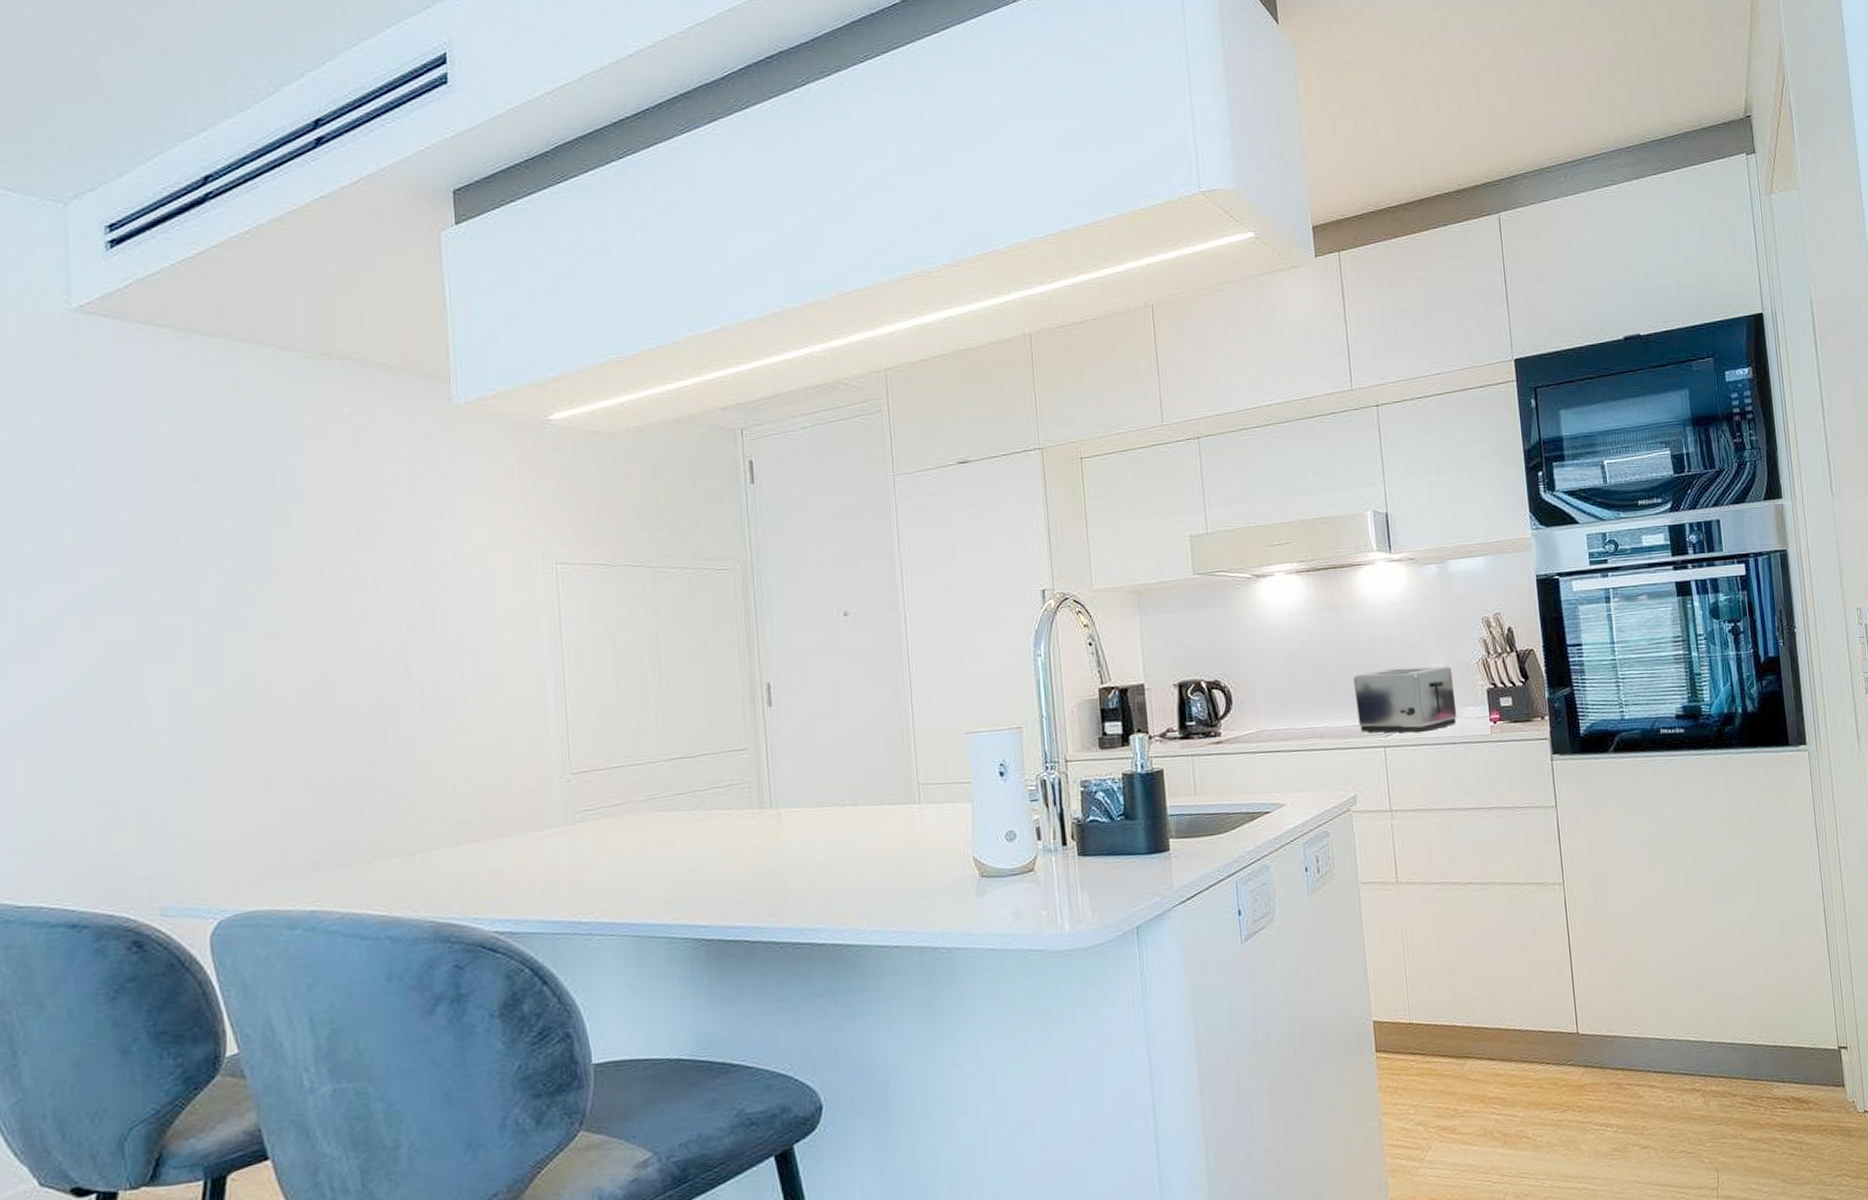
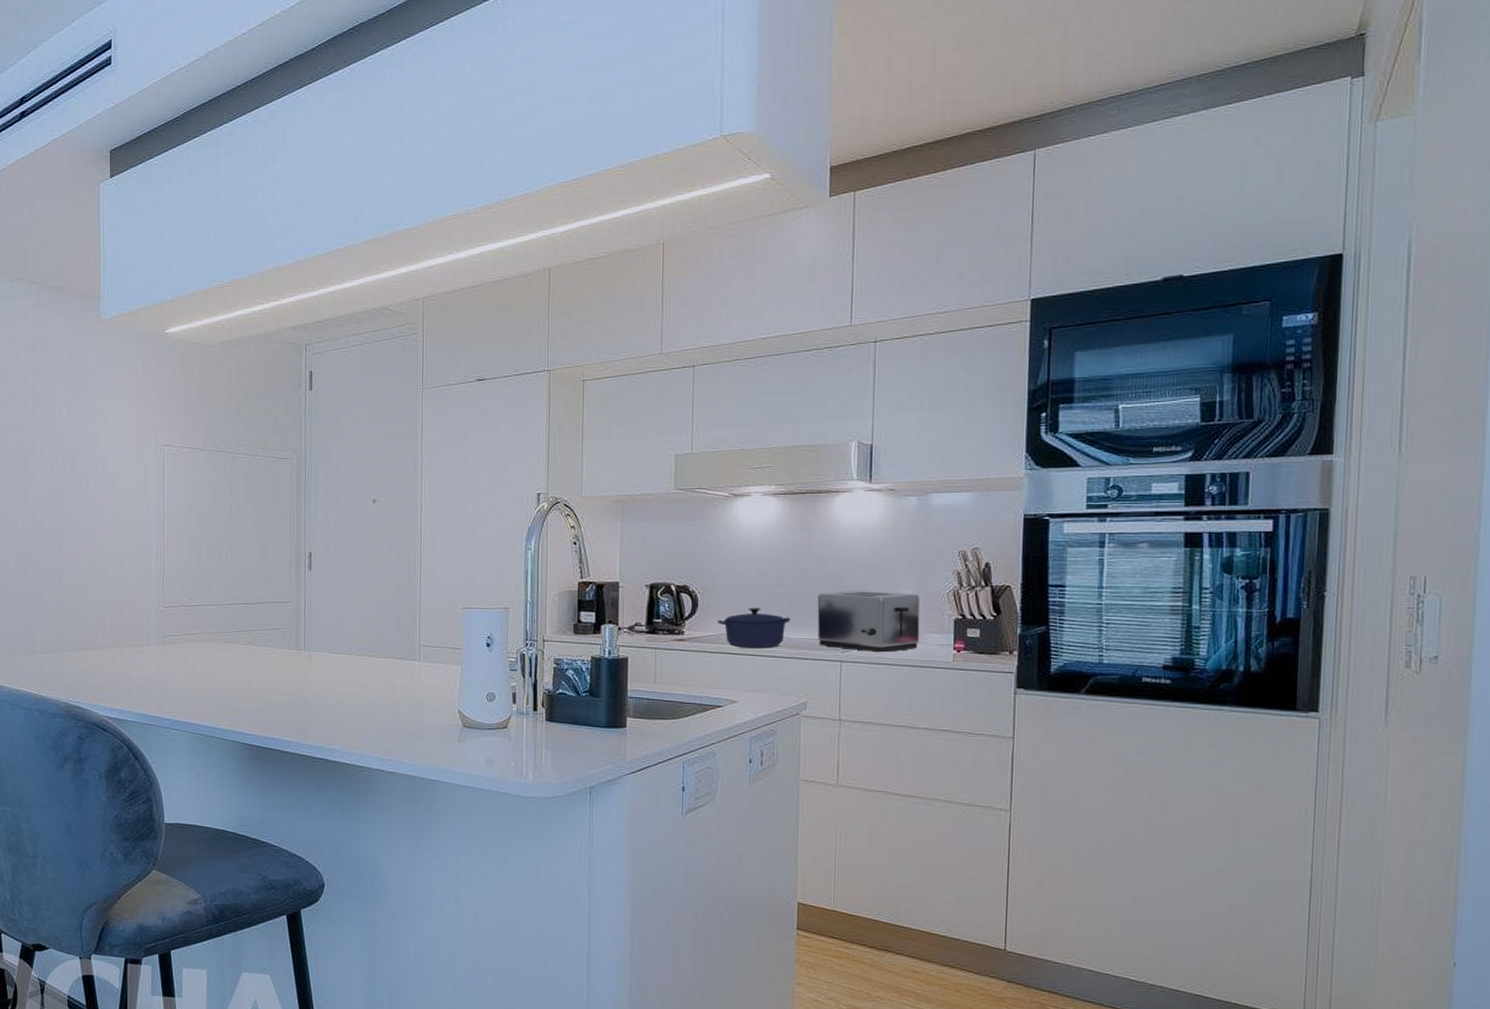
cooking pot: none [1255,697,1330,745] -> present [718,607,791,650]

